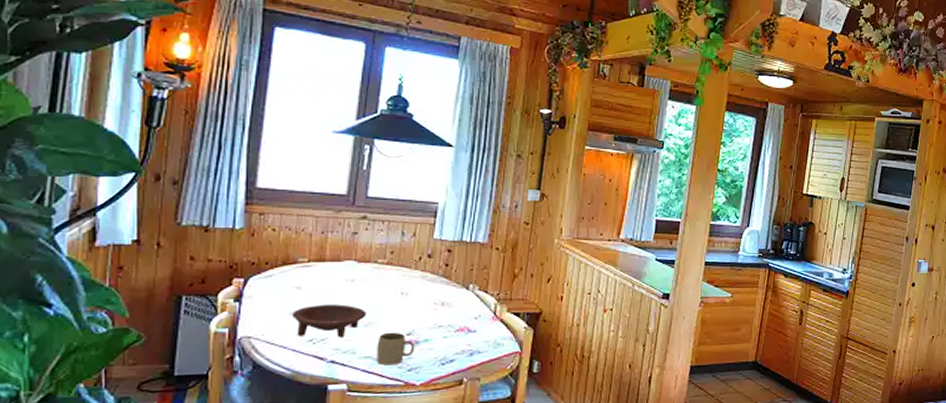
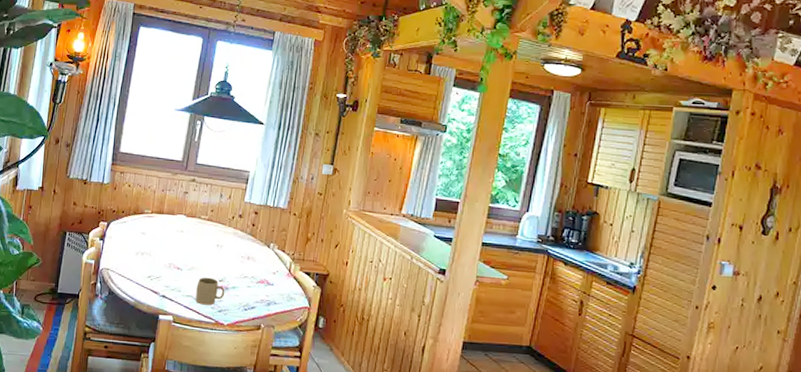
bowl: present [292,303,366,337] -> none [137,248,190,277]

